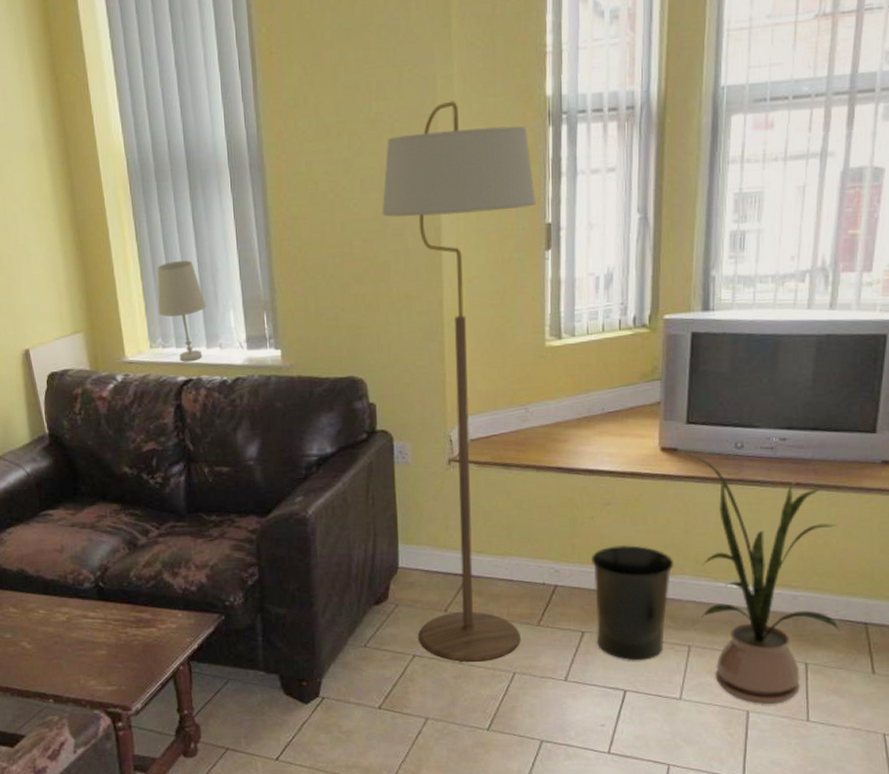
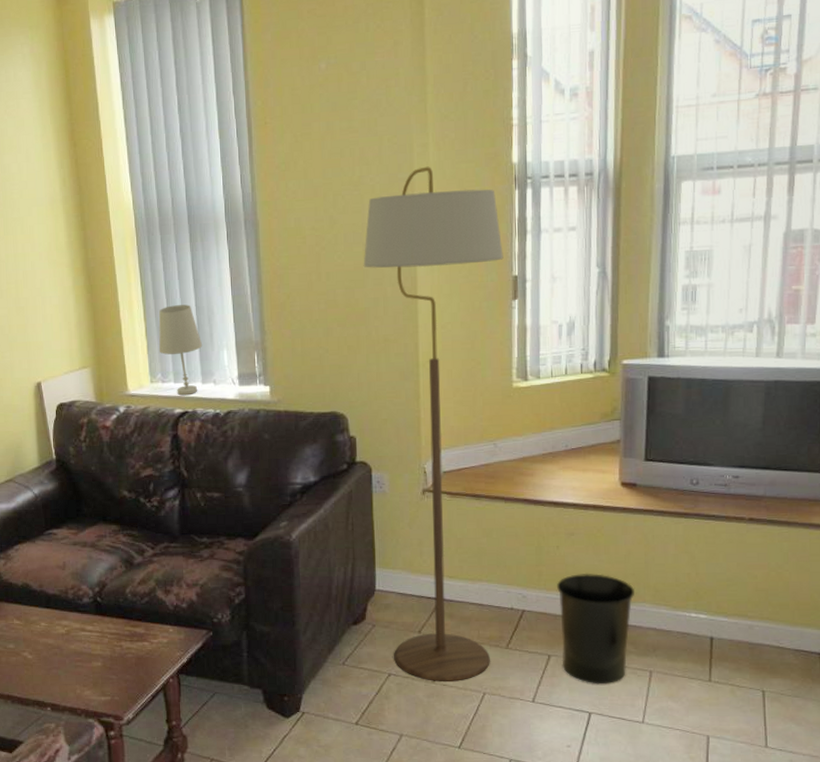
house plant: present [685,453,841,704] -> none [644,488,796,730]

